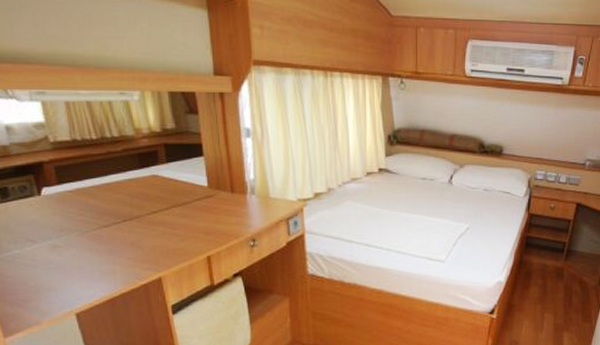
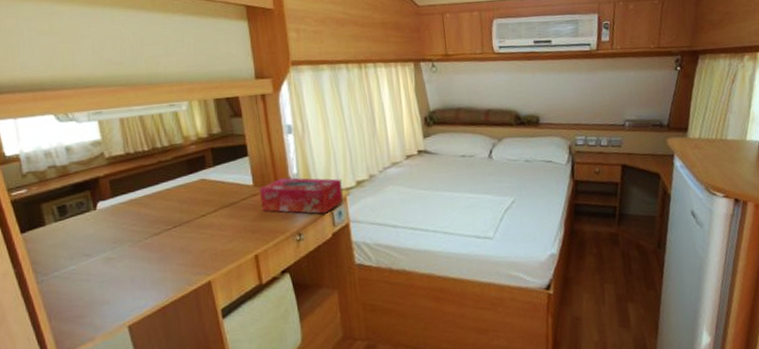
tissue box: none [213,182,301,222] -> present [259,177,344,214]

